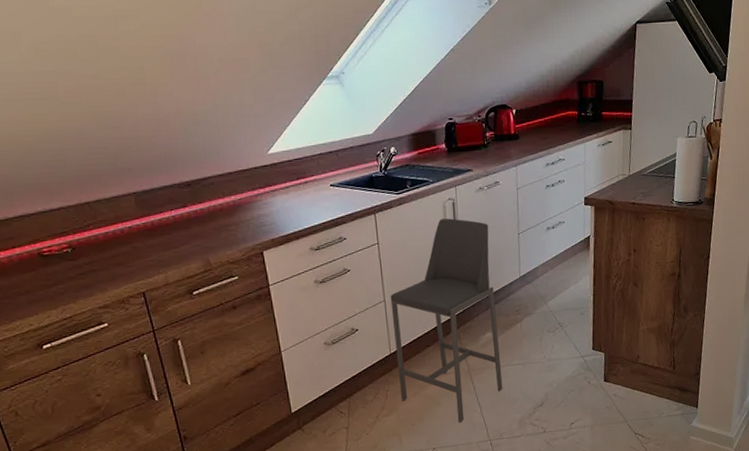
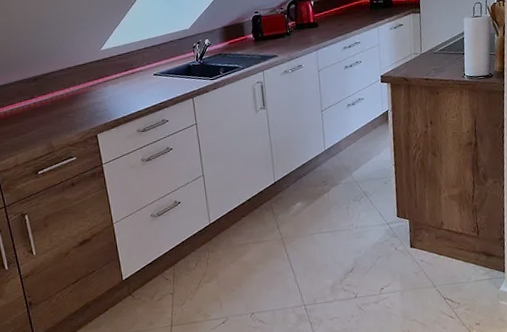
bar stool: present [390,218,503,423] -> none [208,99,314,289]

